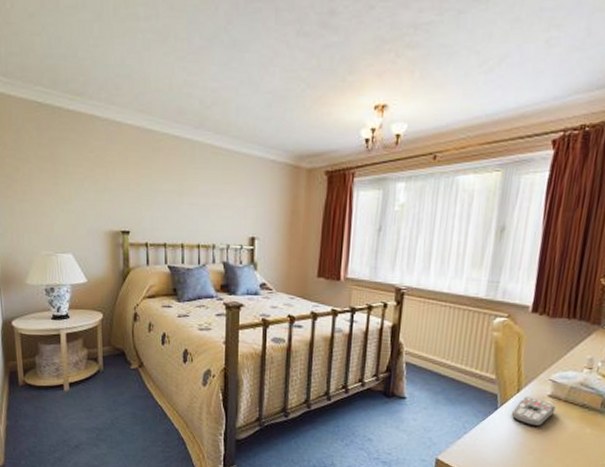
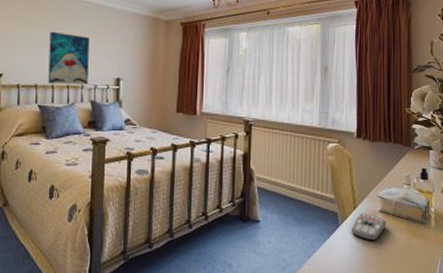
wall art: none [177,183,220,244] -> present [48,31,89,84]

